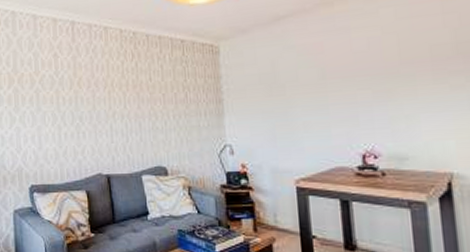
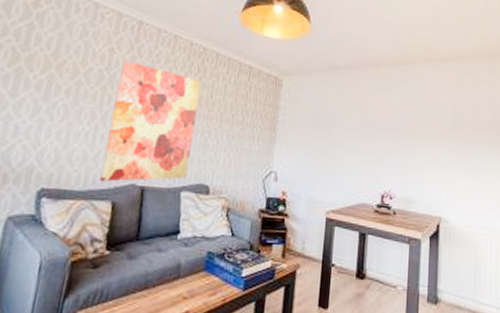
wall art: none [67,61,144,174] -> present [99,61,201,182]

